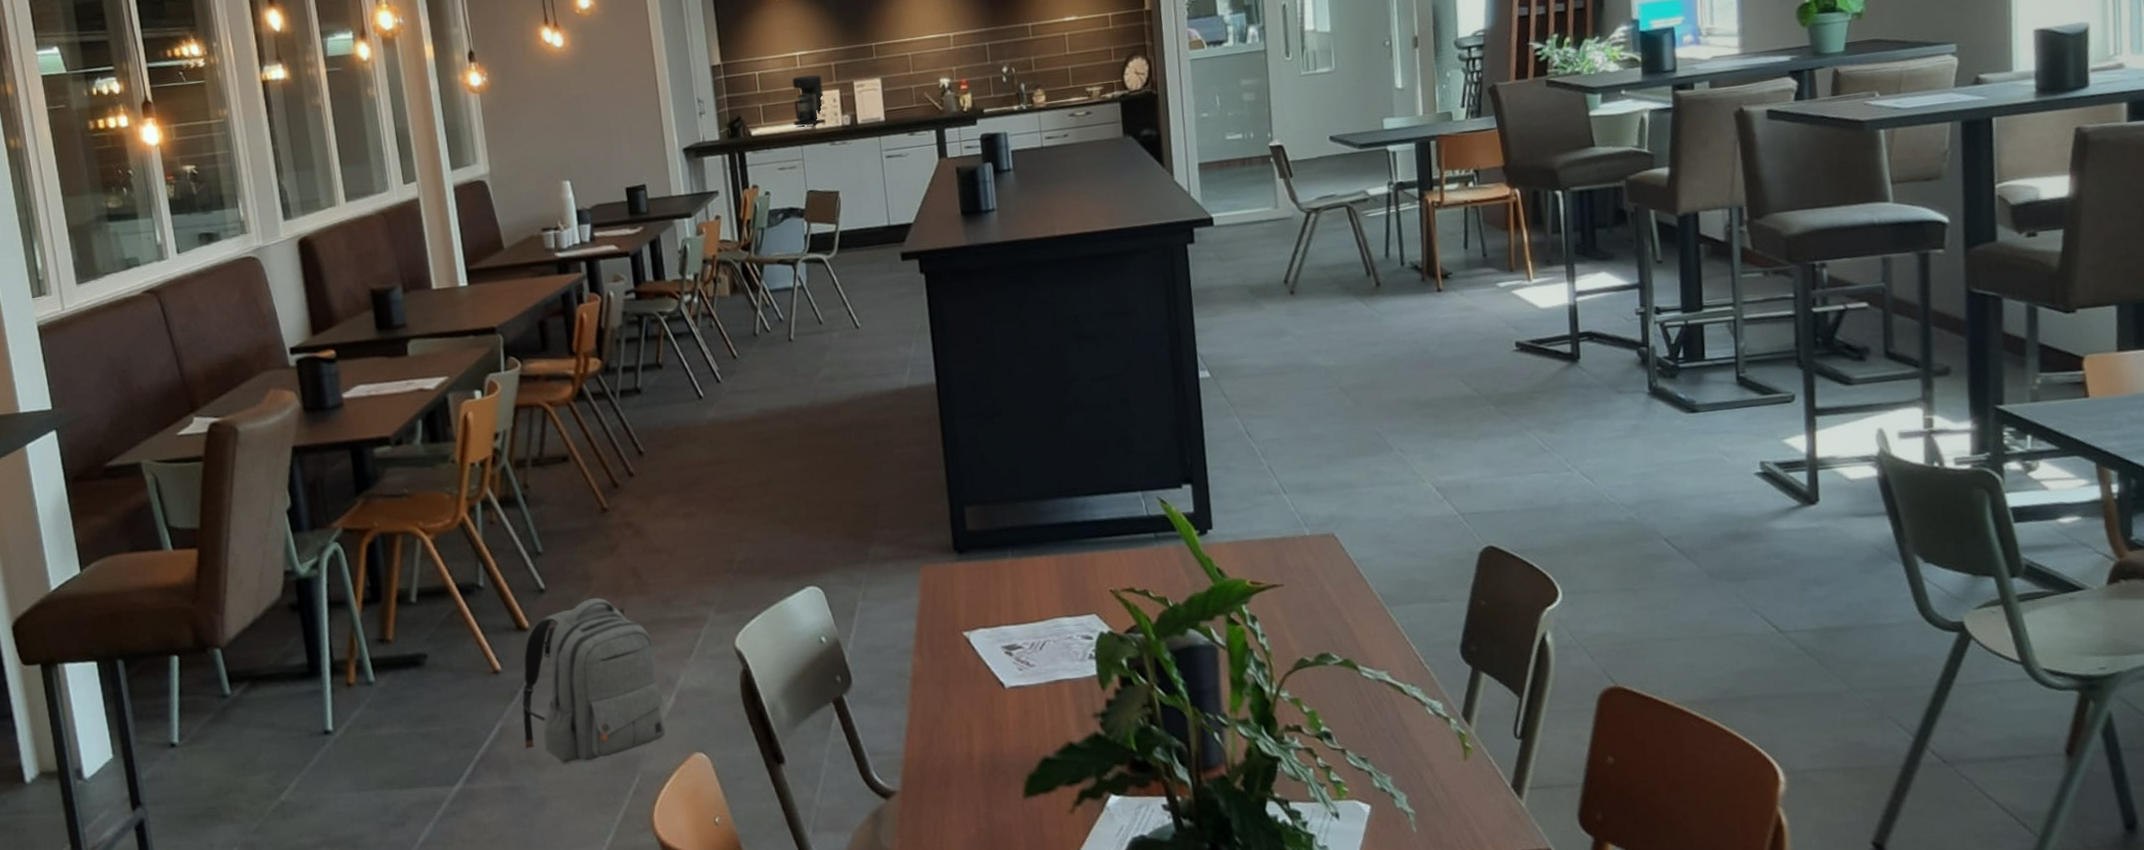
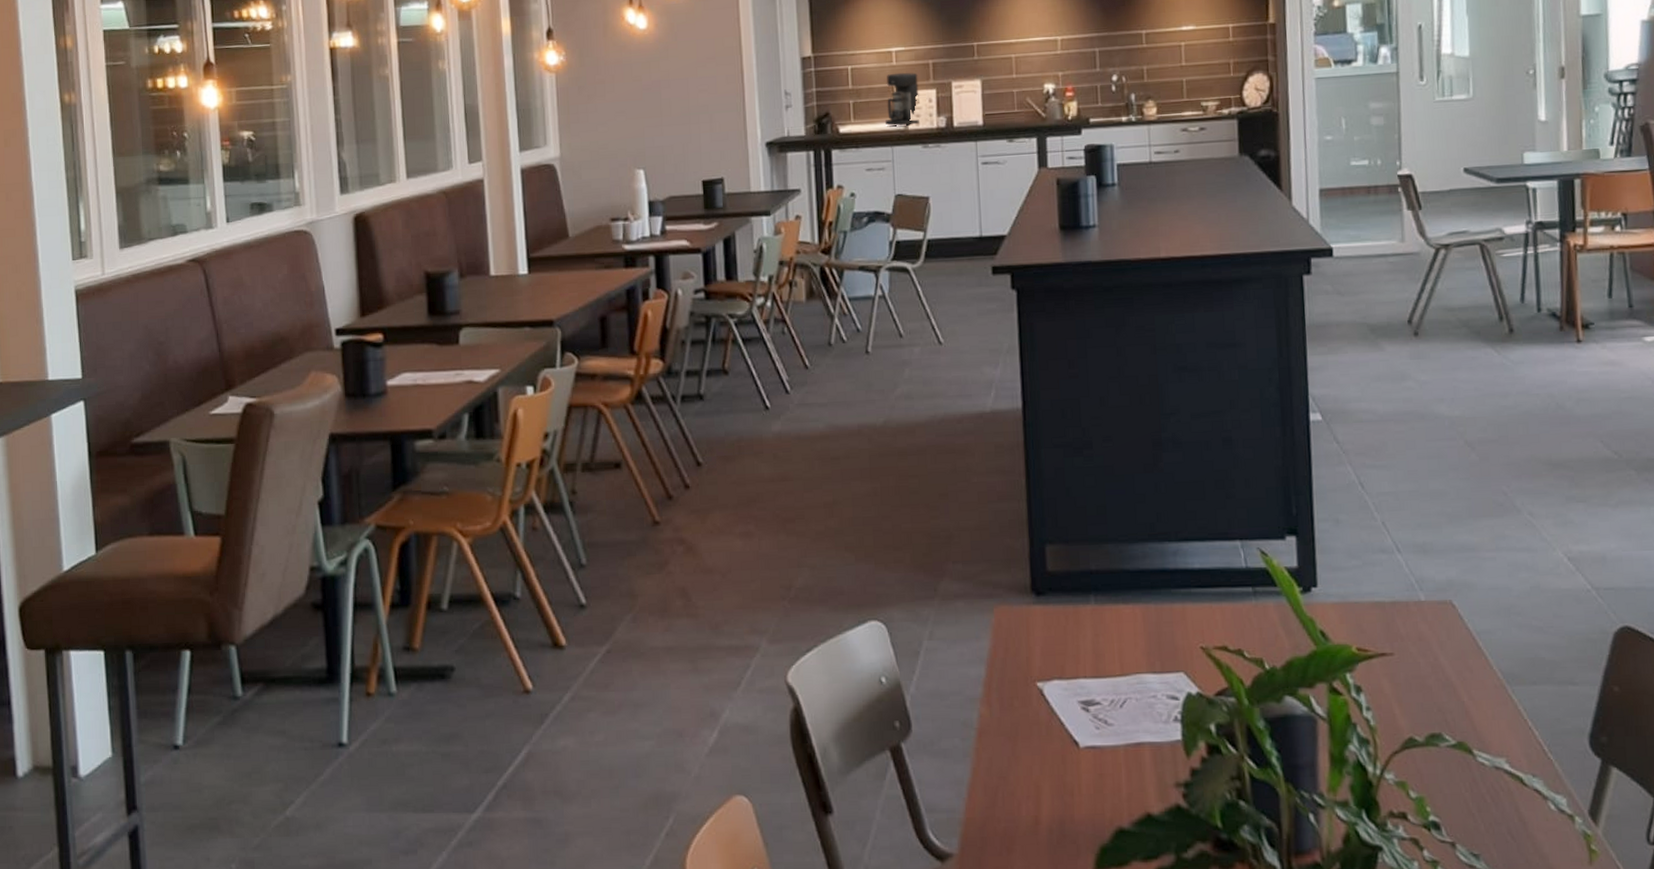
backpack: present [521,597,666,763] -> none [552,617,706,797]

